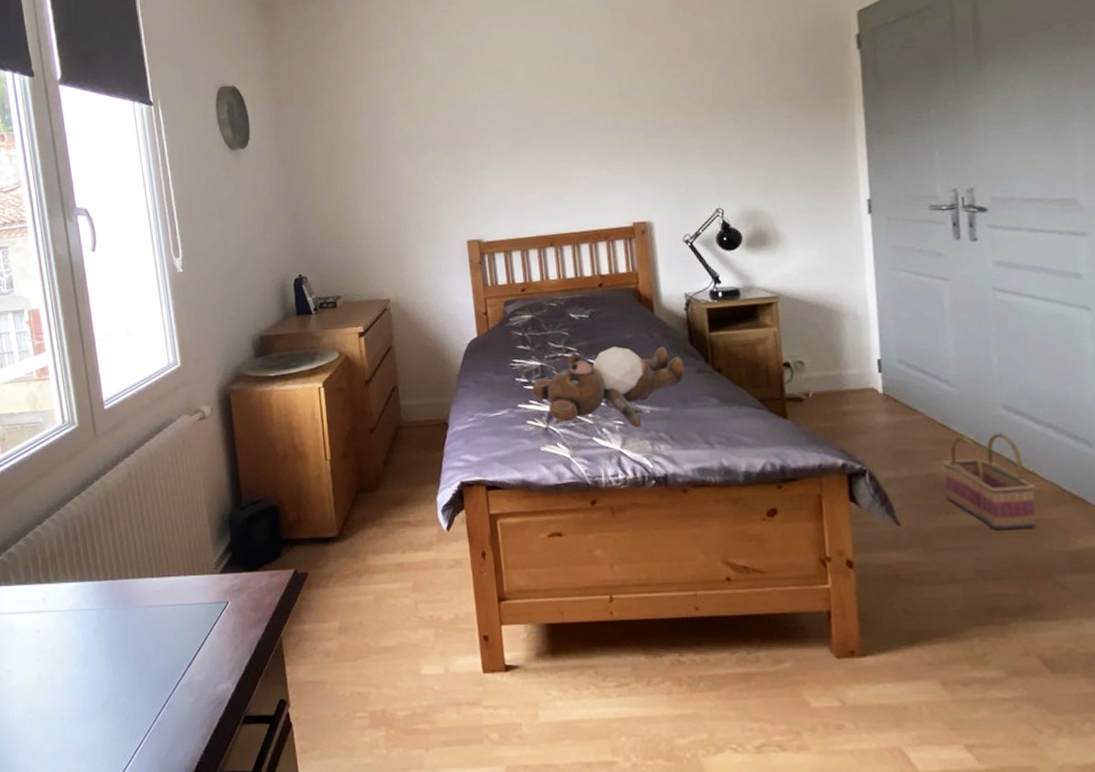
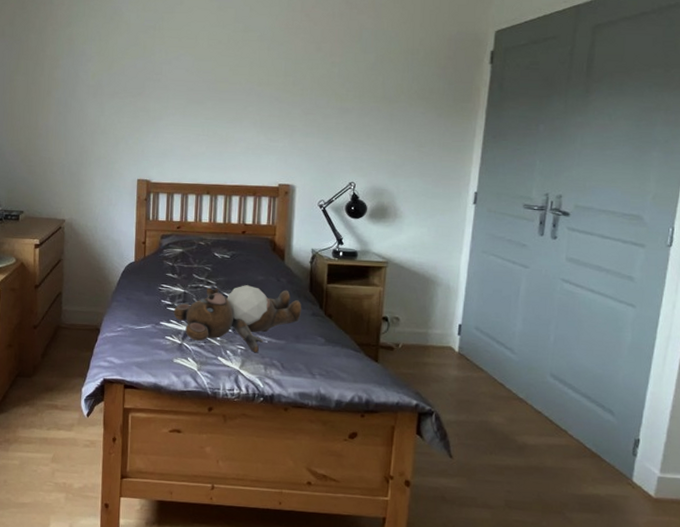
basket: present [942,433,1036,531] -> none [493,393,564,473]

